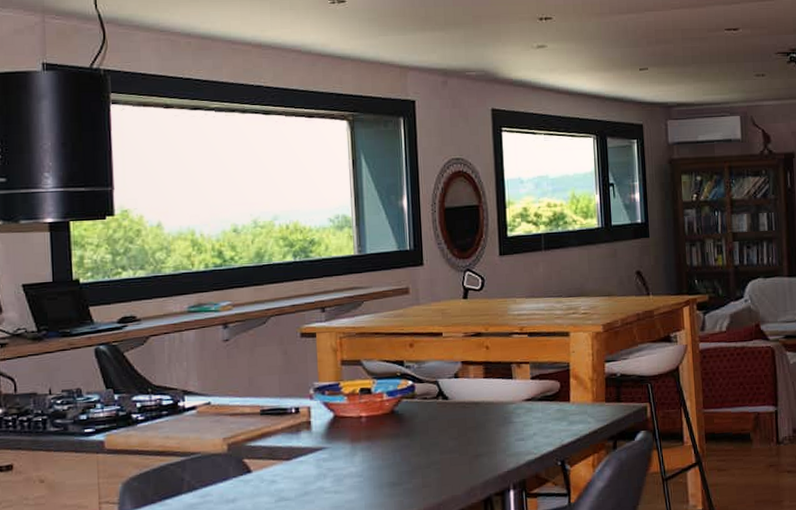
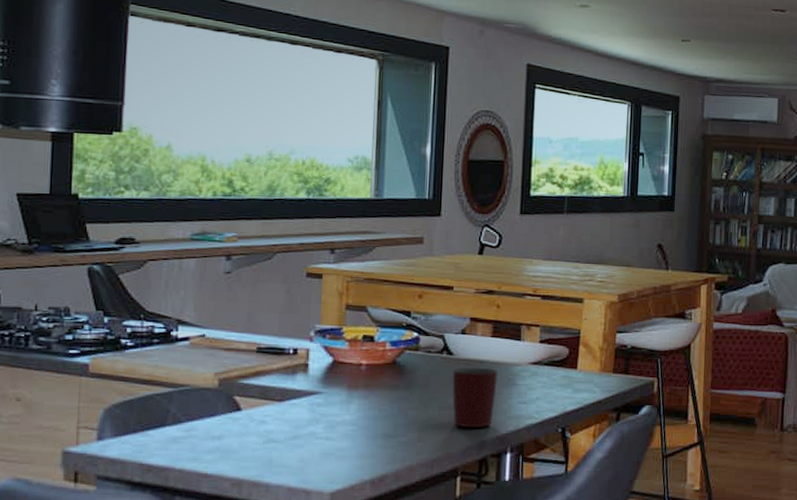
mug: none [449,408,494,470] -> present [452,367,498,428]

